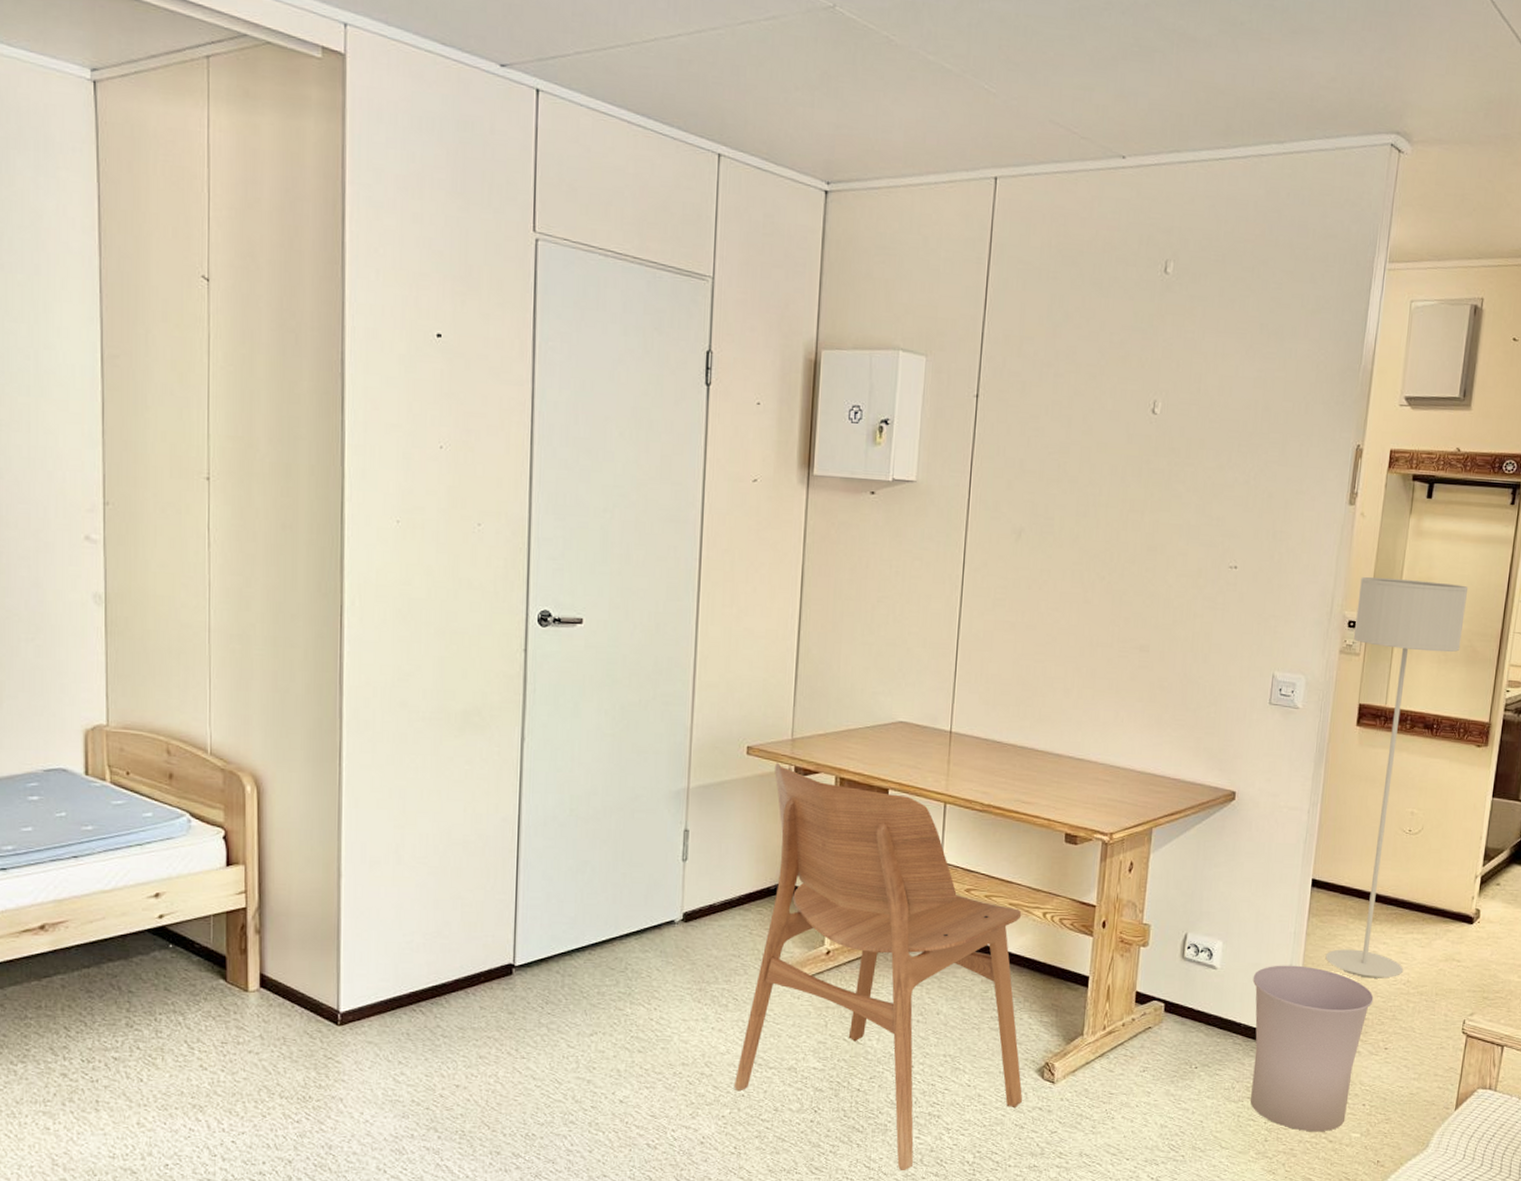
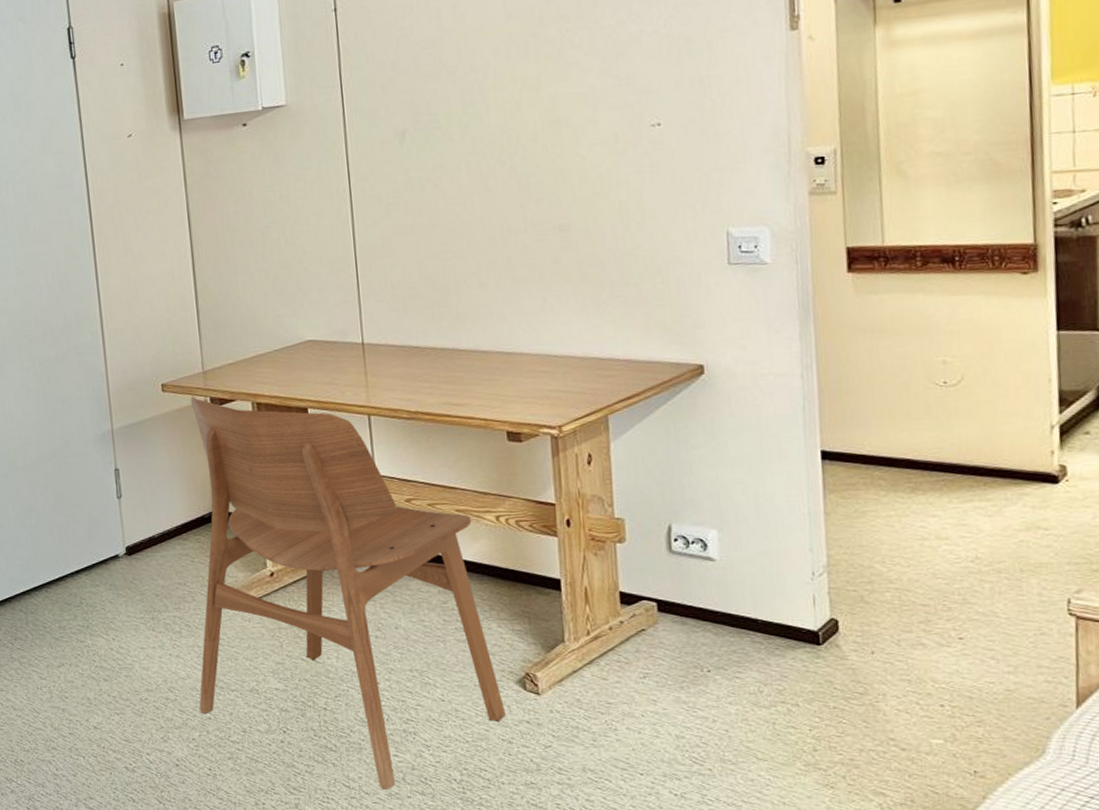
waste bin: present [1251,965,1374,1132] -> none [763,549,932,739]
floor lamp: present [1325,576,1469,978] -> none [822,91,975,558]

